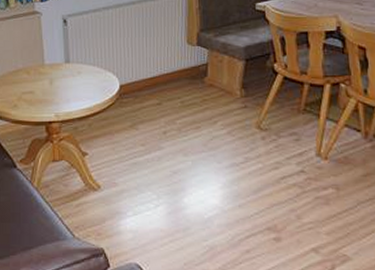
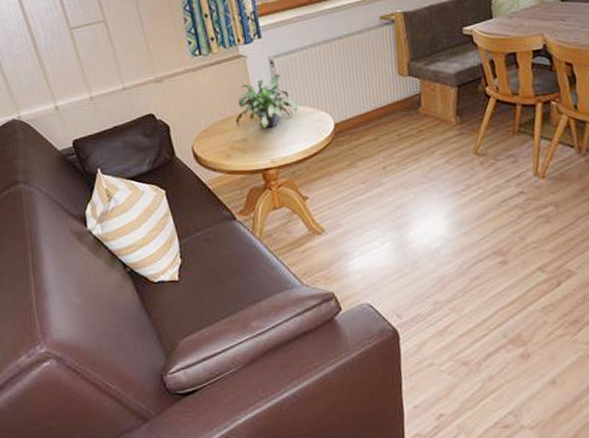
potted plant: none [25,33,85,84] -> present [235,74,297,129]

